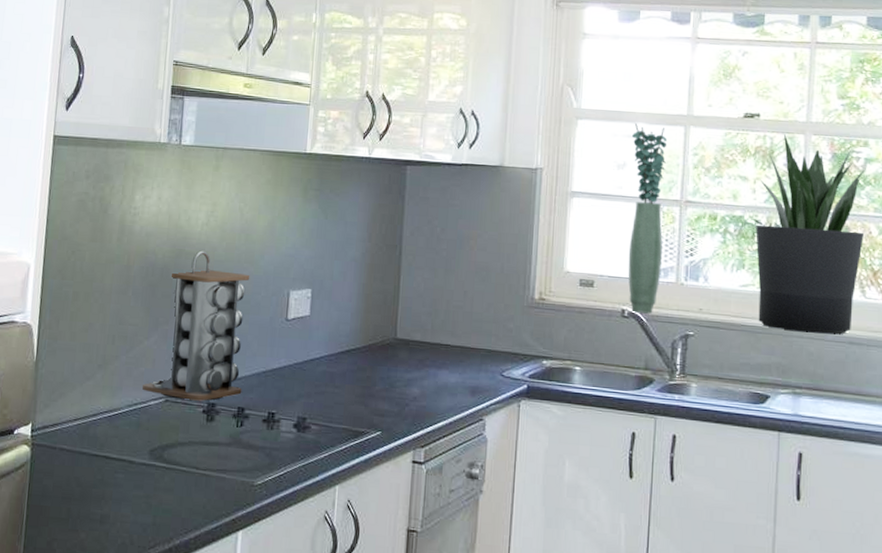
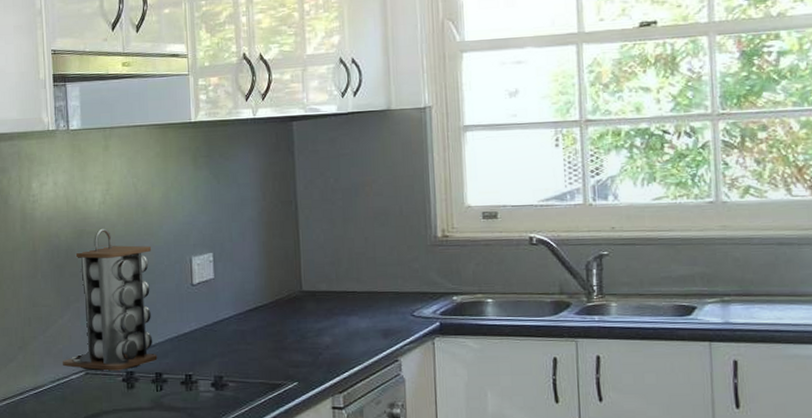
vase: present [628,123,667,314] -> none [522,48,567,239]
planter: present [755,134,866,334] -> none [663,38,785,239]

